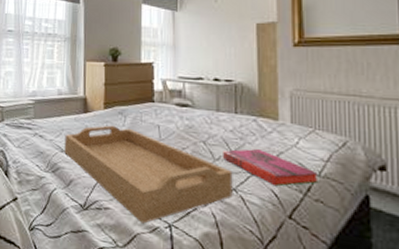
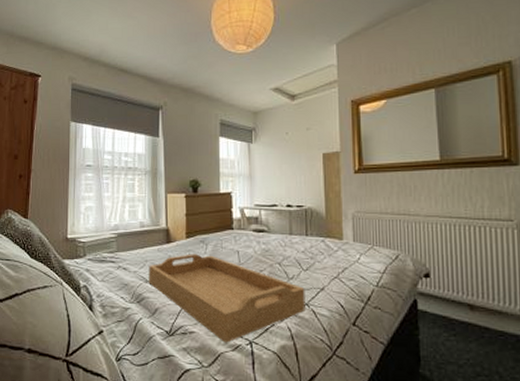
hardback book: present [223,149,319,187] -> none [296,267,377,299]

